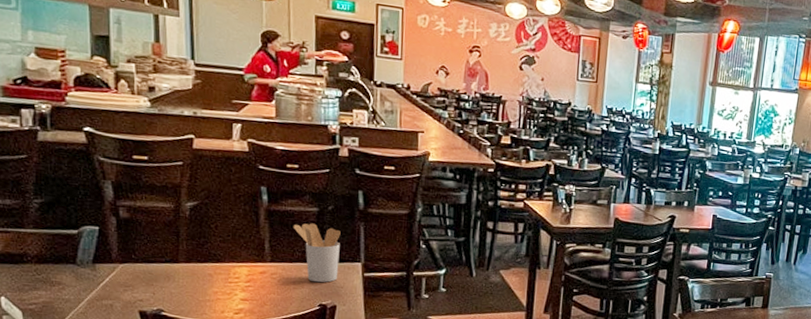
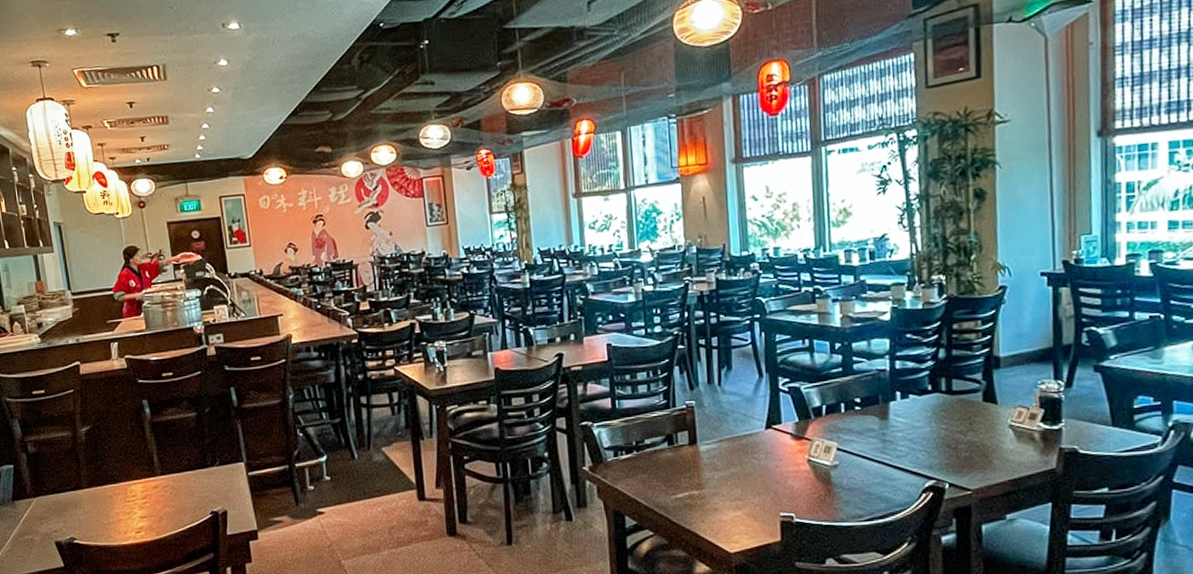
utensil holder: present [293,223,341,283] -> none [176,428,224,490]

